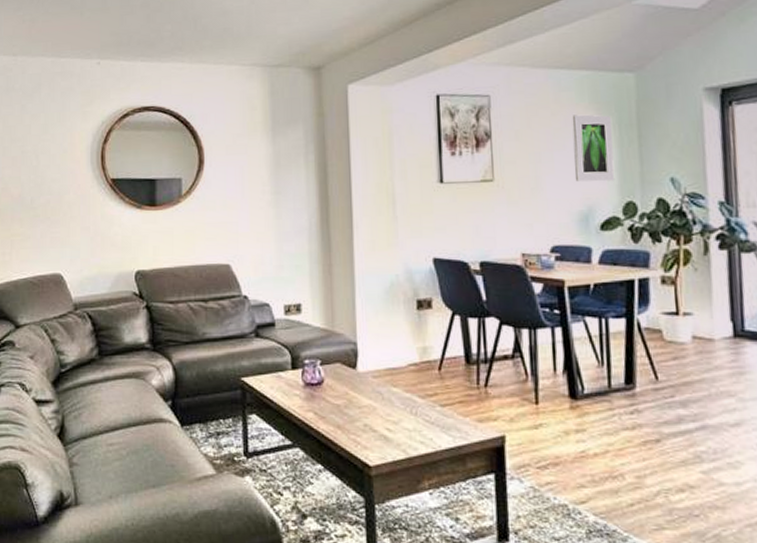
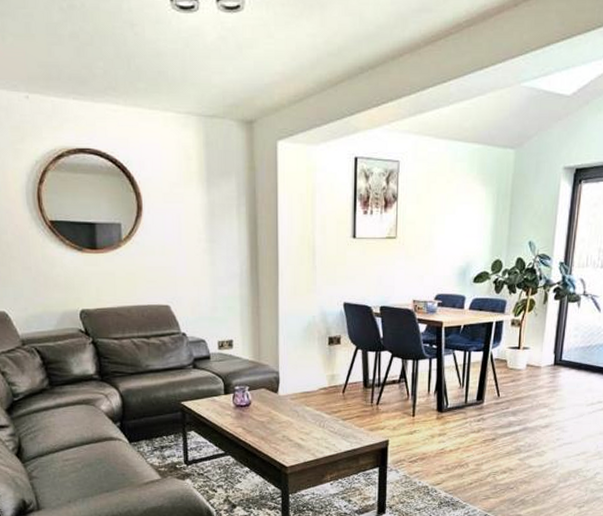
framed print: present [572,114,615,182] -> none [460,183,493,243]

